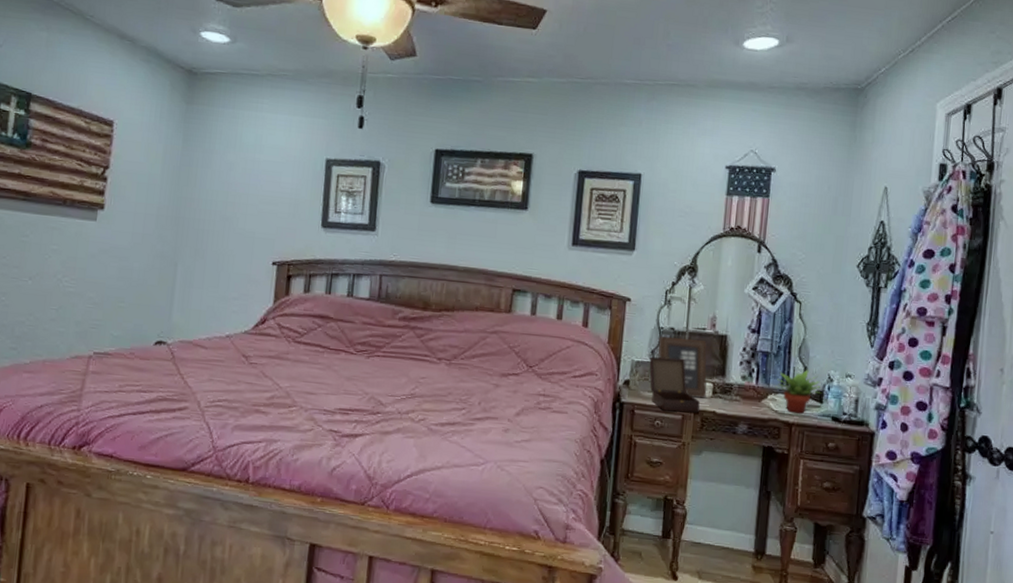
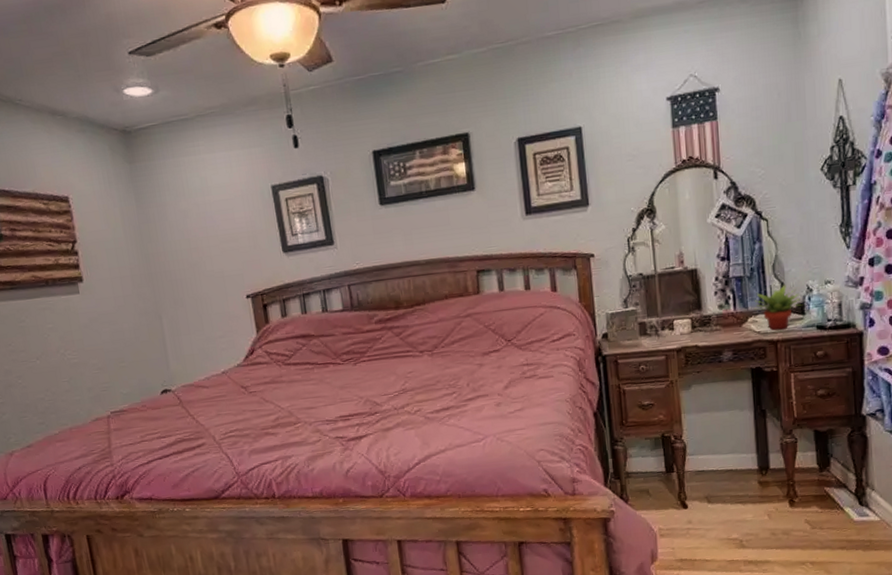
jewelry box: present [649,357,700,413] -> none [623,301,681,355]
picture frame: present [657,337,707,398] -> none [629,278,686,337]

